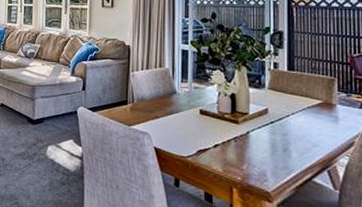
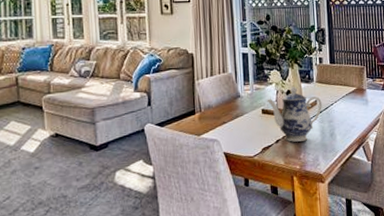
teapot: none [206,90,274,151] -> present [267,86,322,142]

